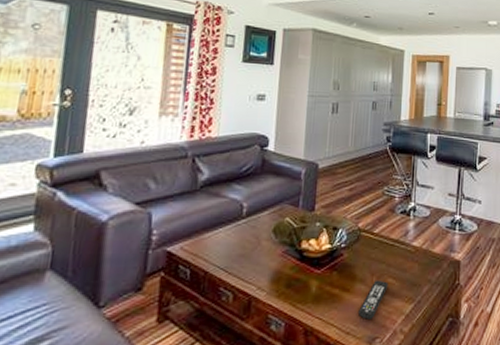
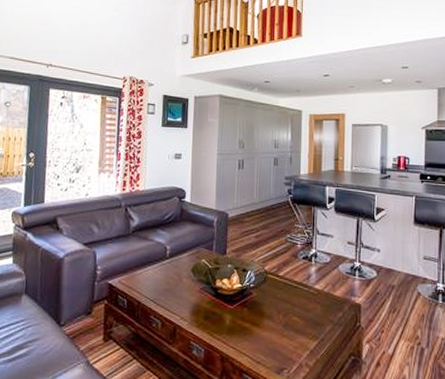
remote control: present [358,280,388,319] -> none [267,317,294,352]

